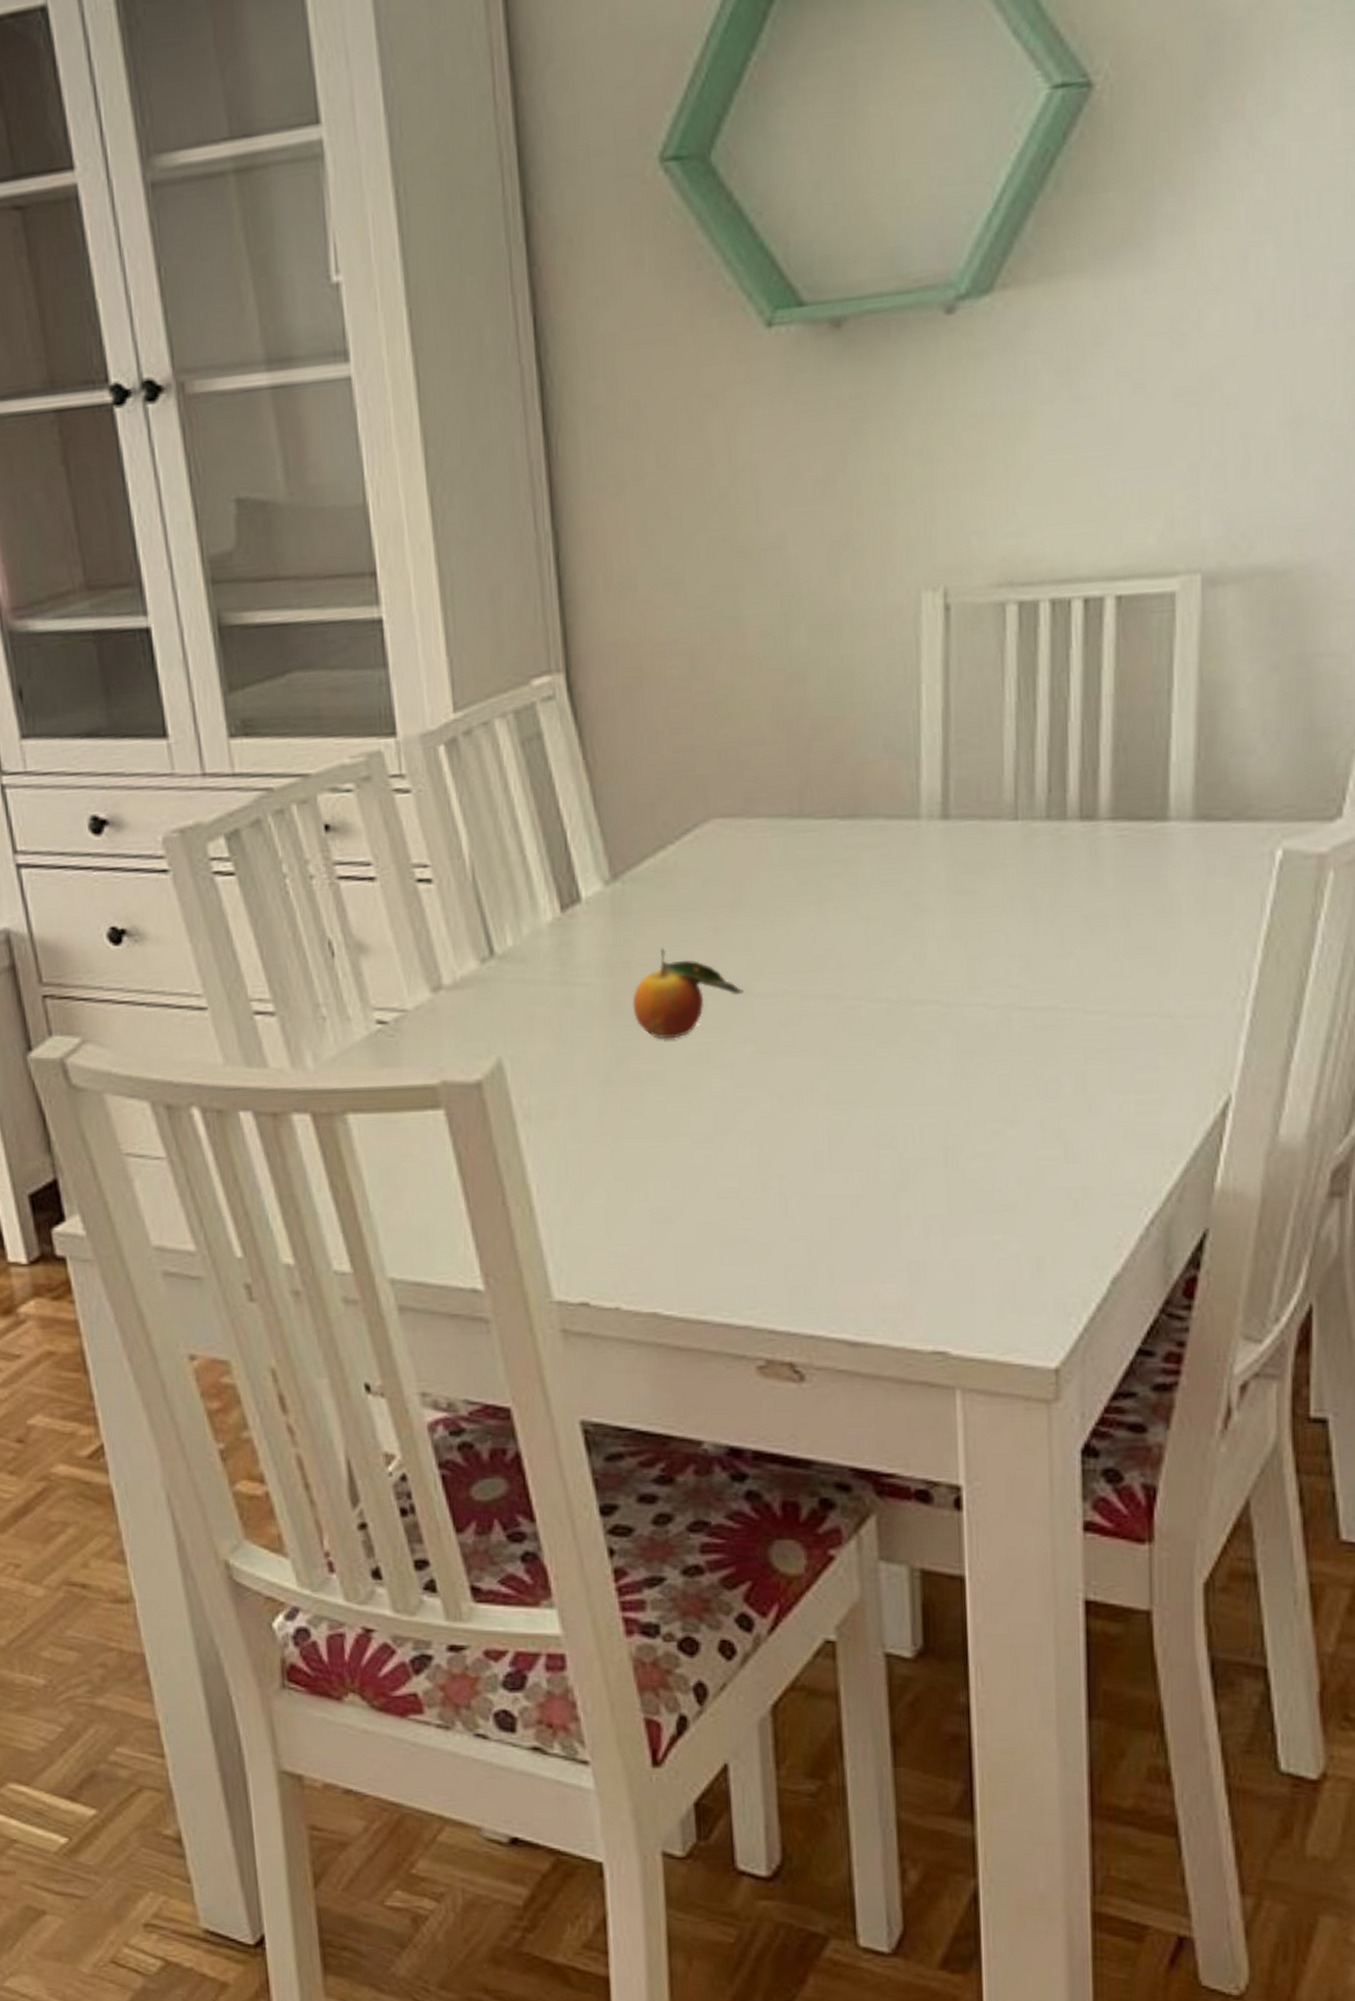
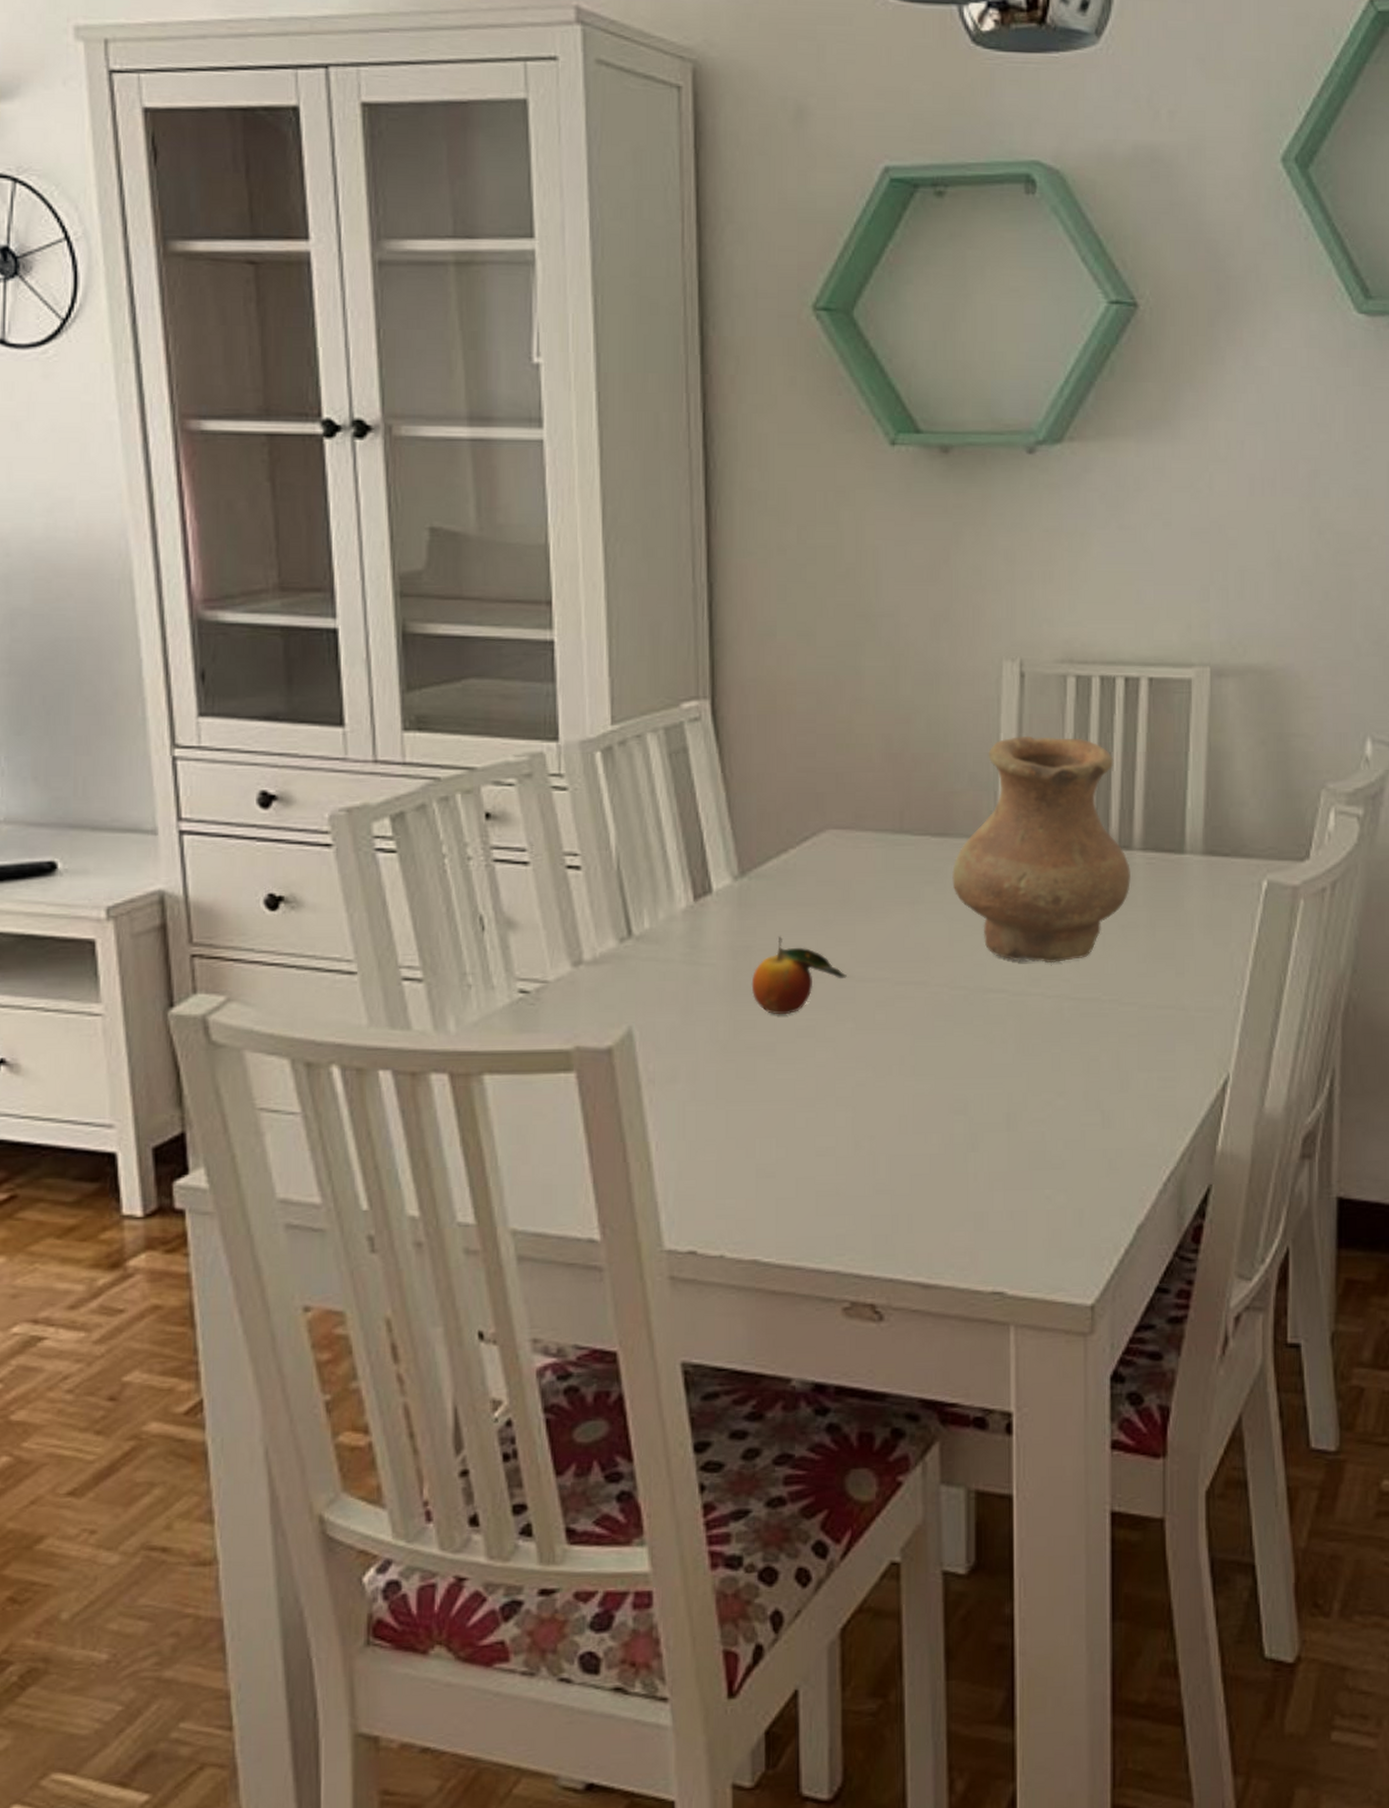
vase: none [866,683,1096,967] -> present [952,735,1131,964]

